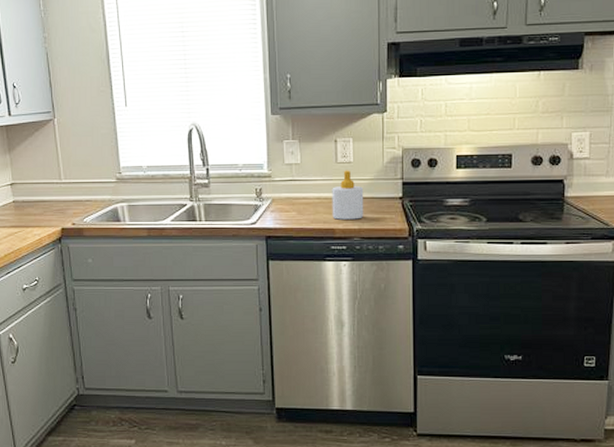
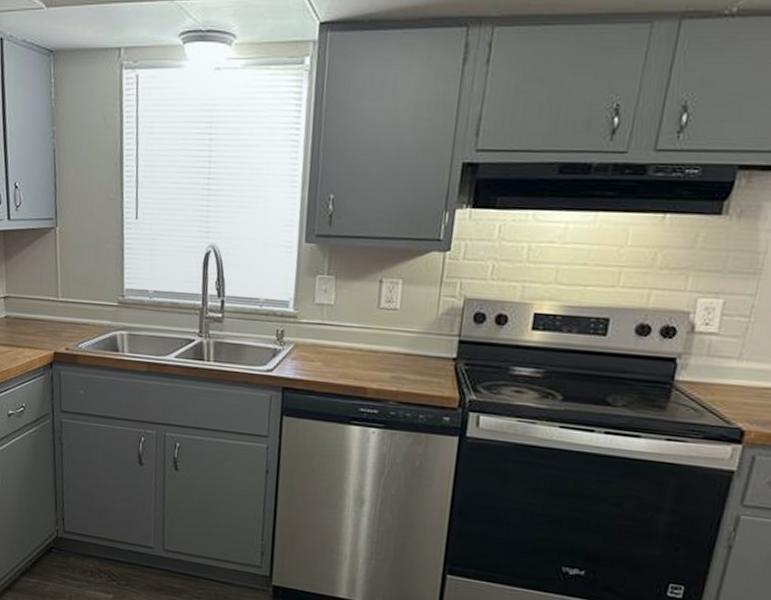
soap bottle: present [332,170,364,220] -> none [365,318,409,380]

